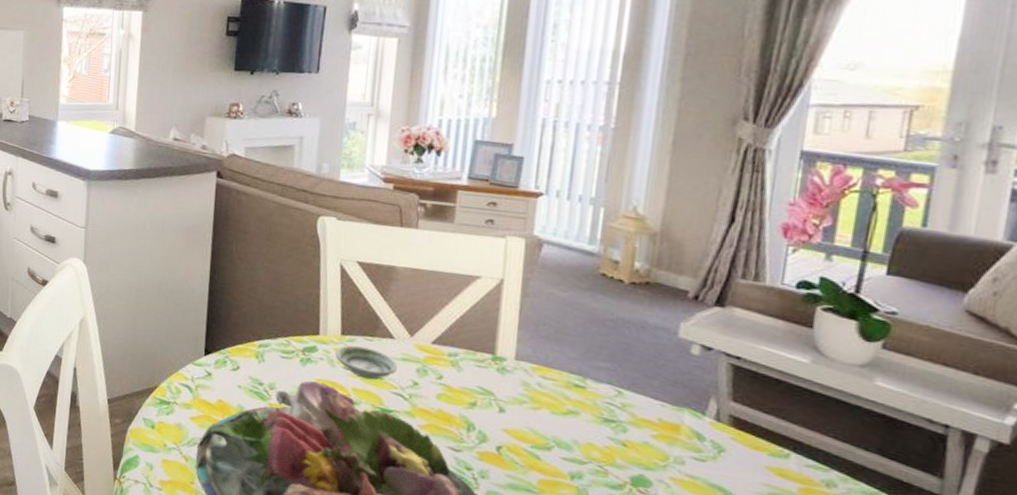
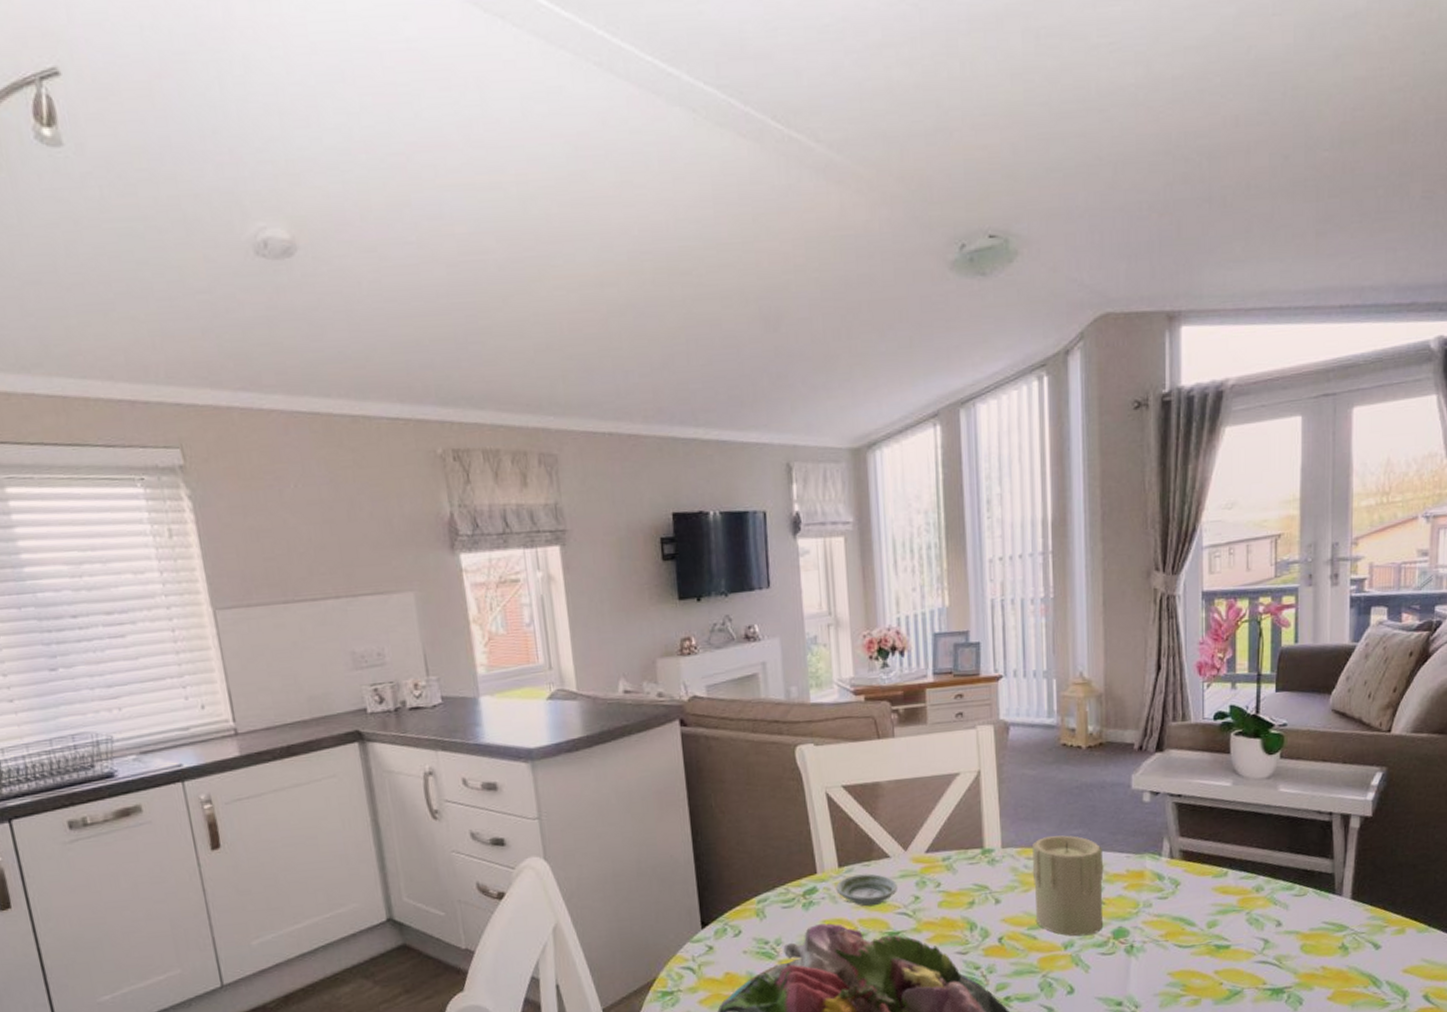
candle: none [543,360,632,474] -> present [1032,835,1104,936]

